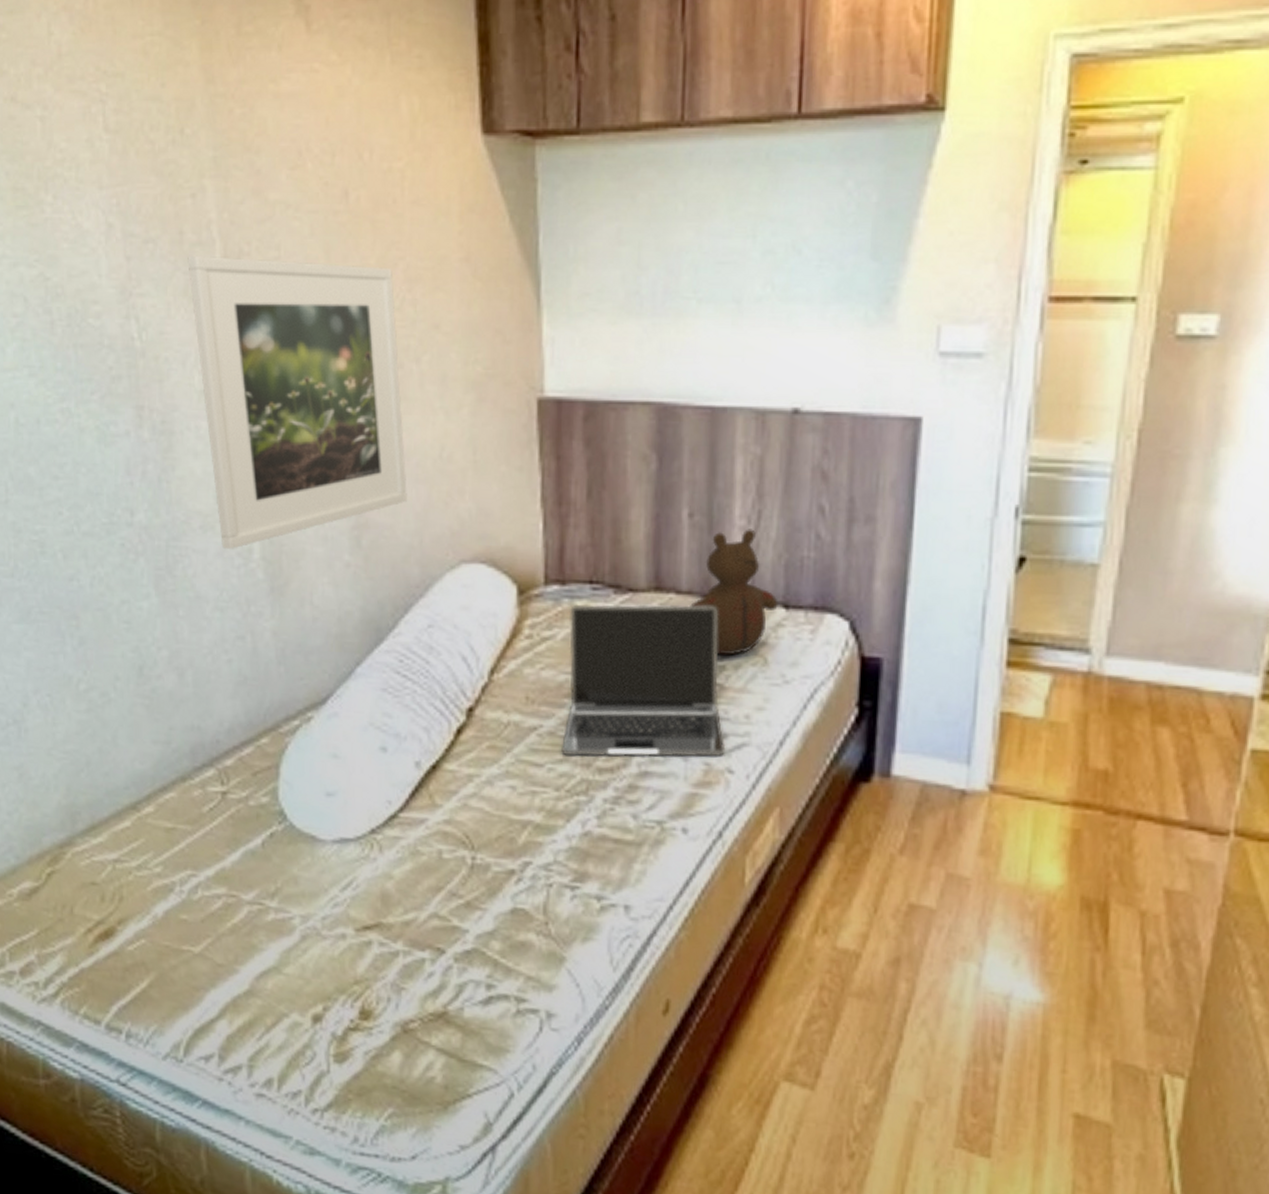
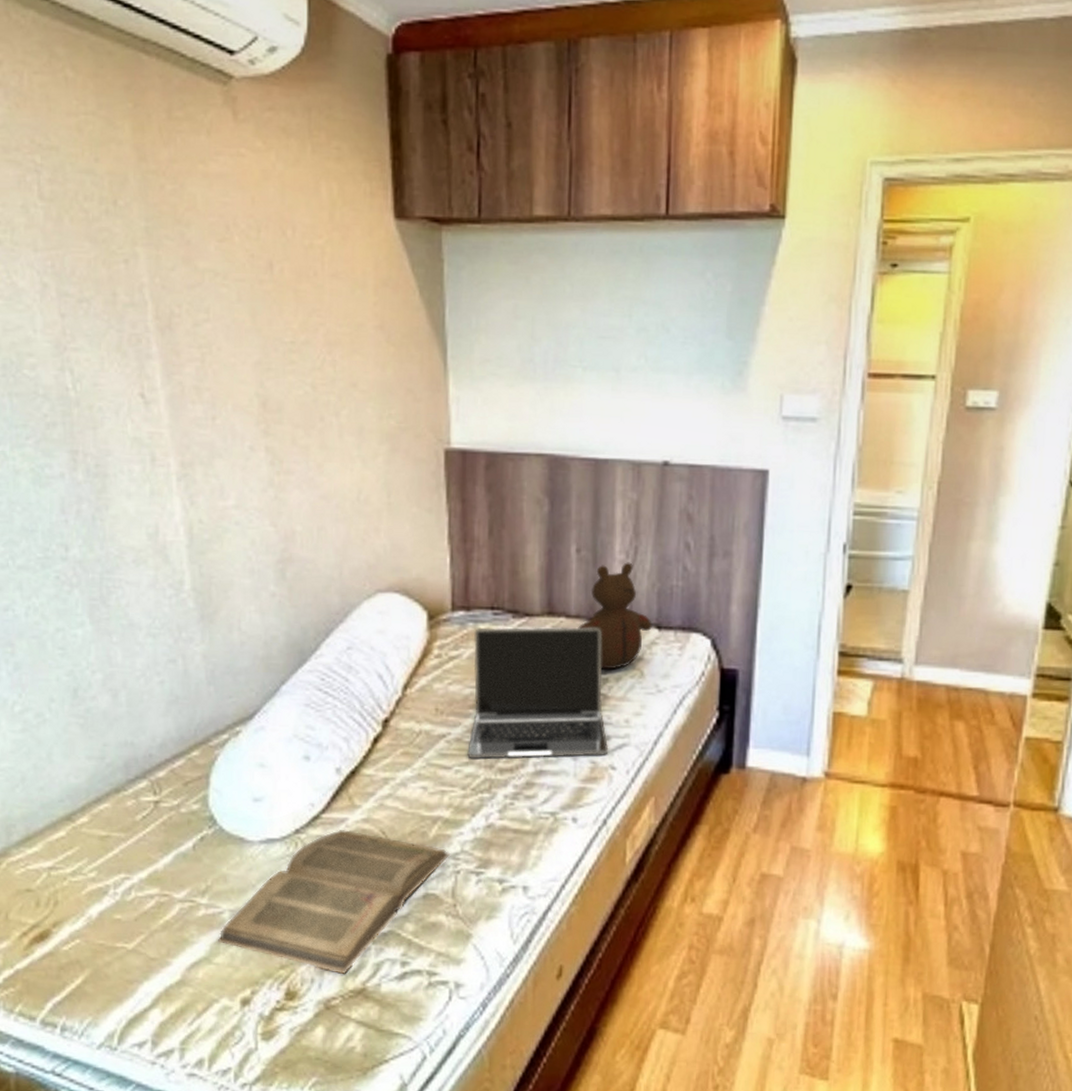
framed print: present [187,255,407,549] -> none [121,315,328,581]
book: none [287,831,541,996] -> present [217,830,450,975]

